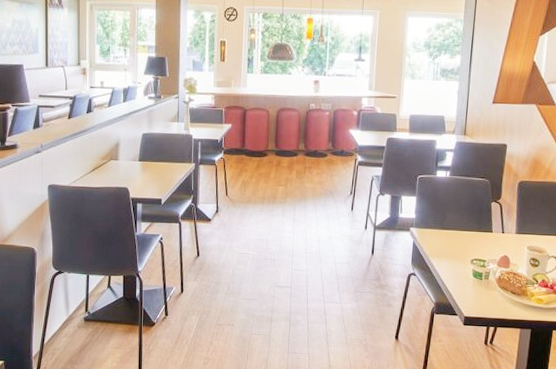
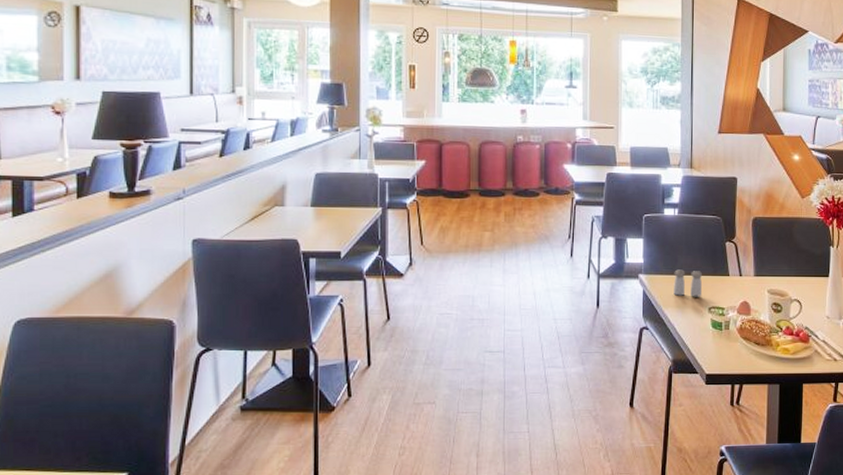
salt and pepper shaker: none [440,225,468,250] -> present [674,269,703,297]

